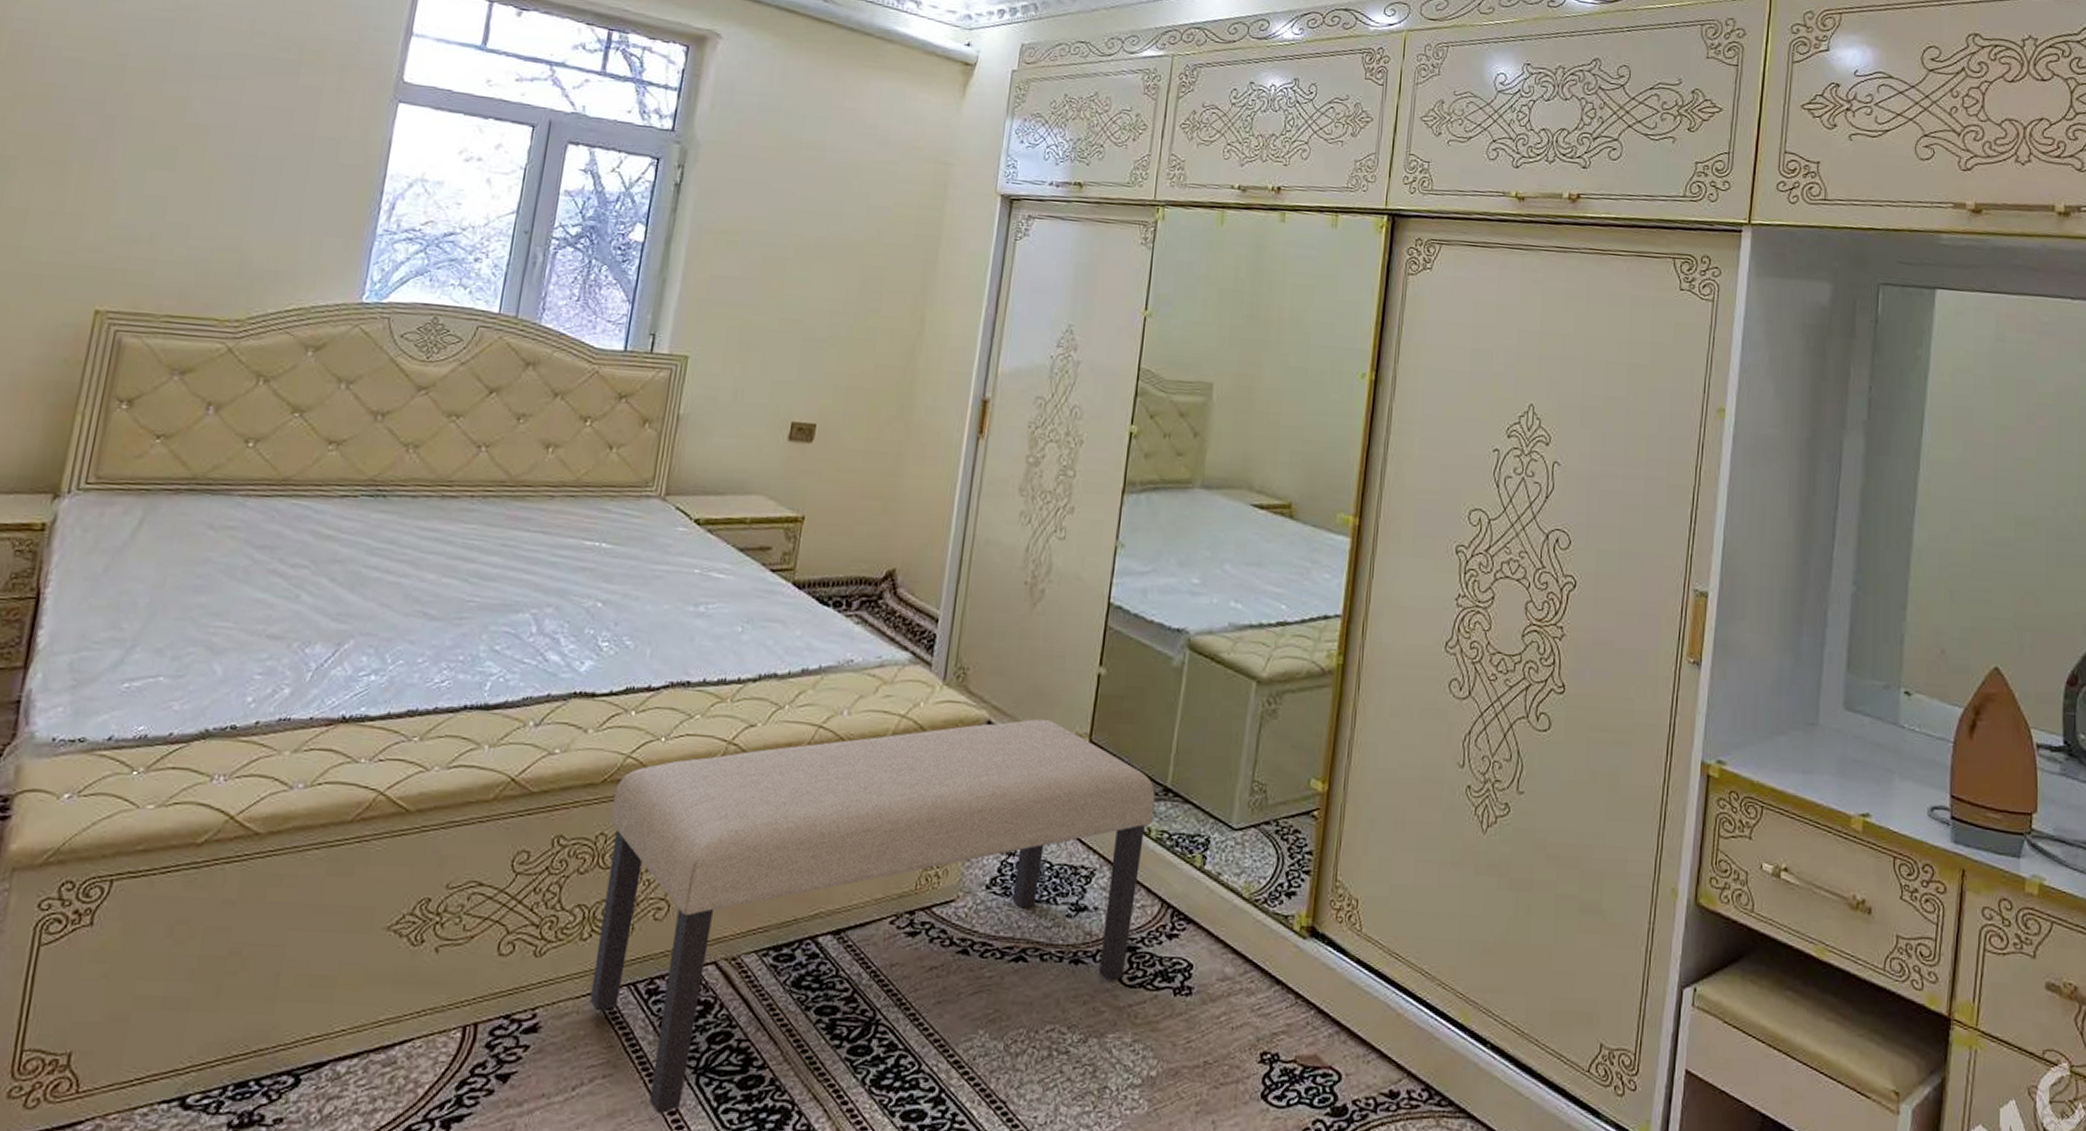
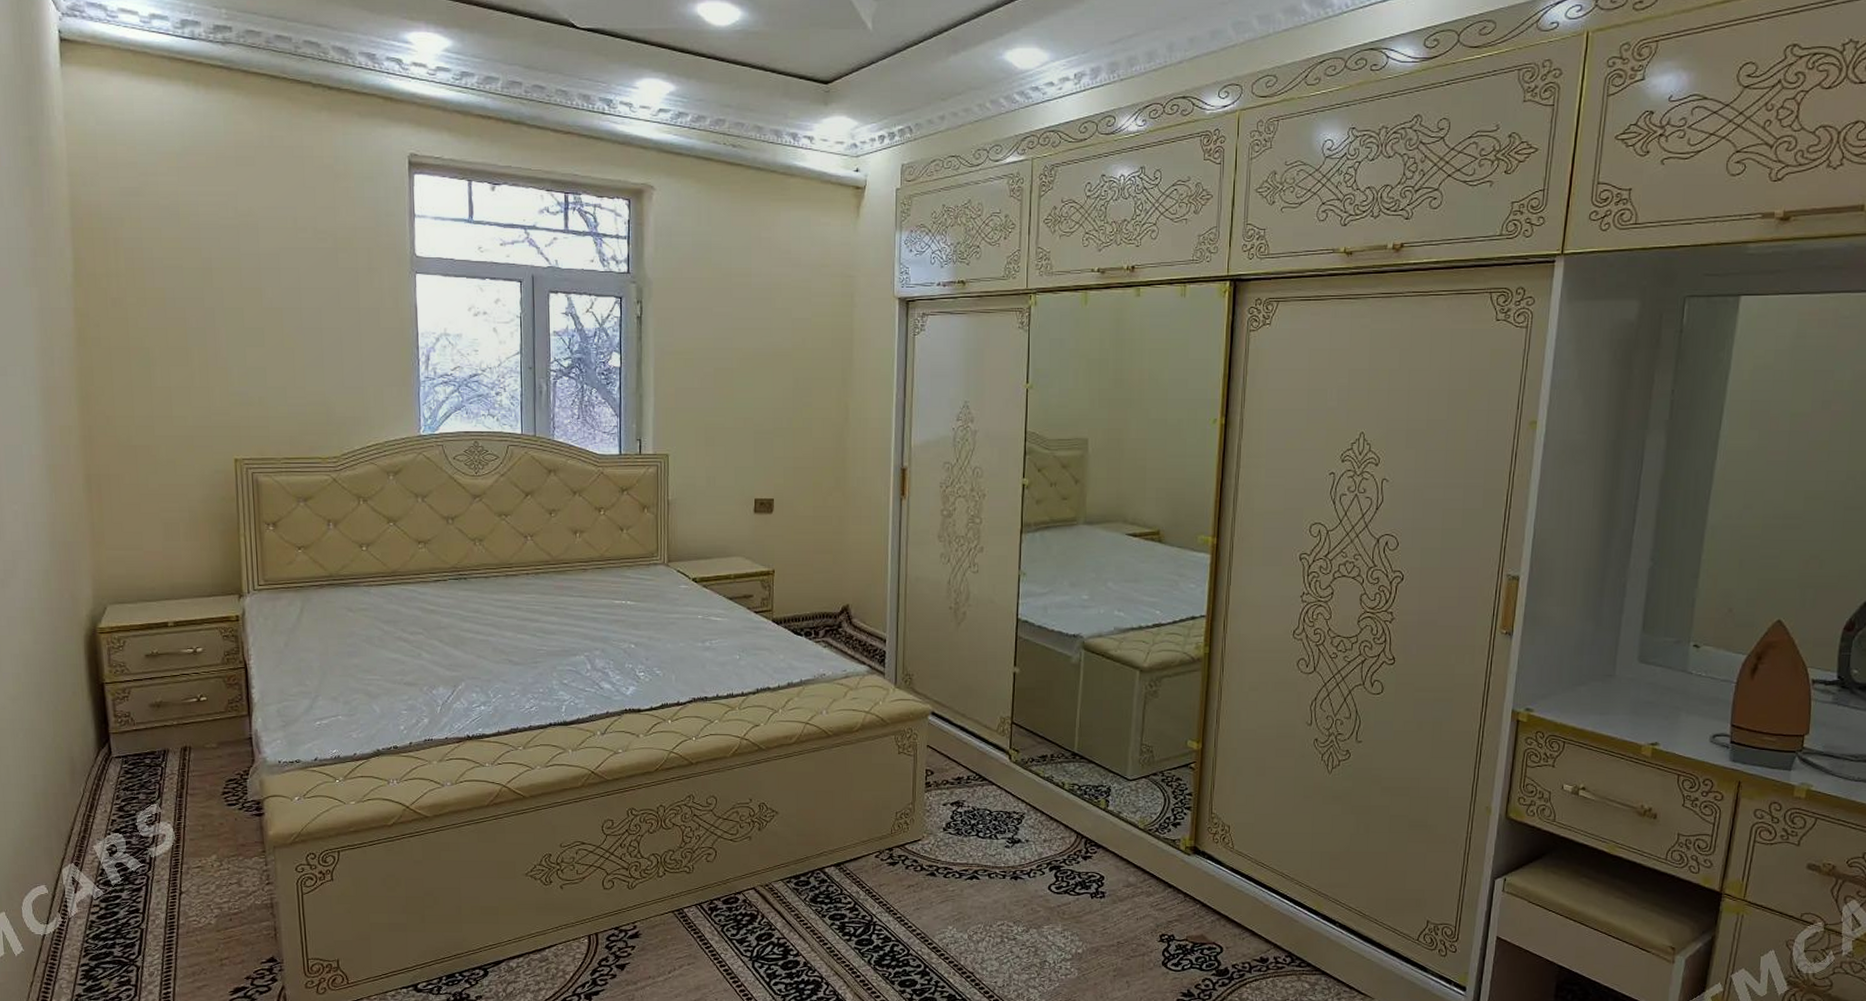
bench: present [589,718,1156,1114] -> none [665,708,1066,986]

